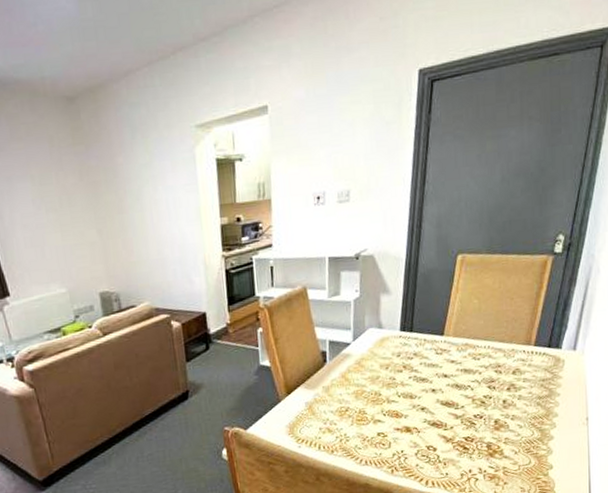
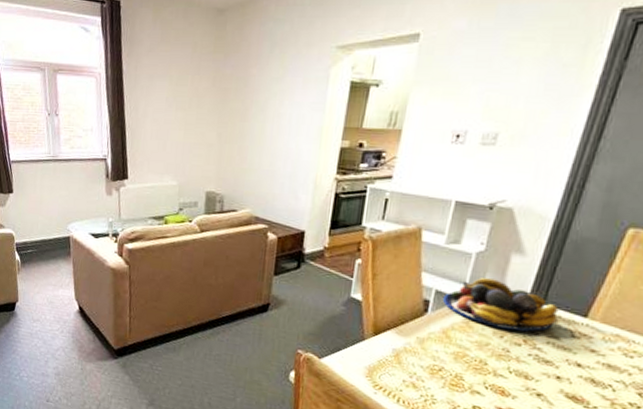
fruit bowl: none [335,320,424,362] -> present [442,278,559,332]

